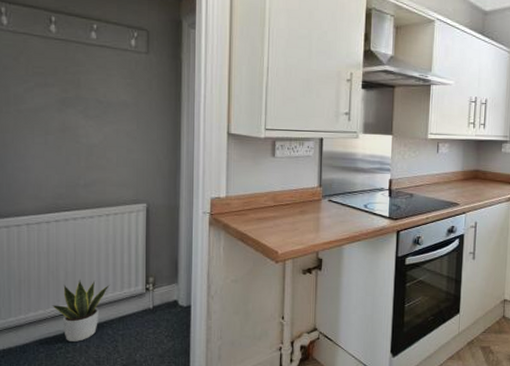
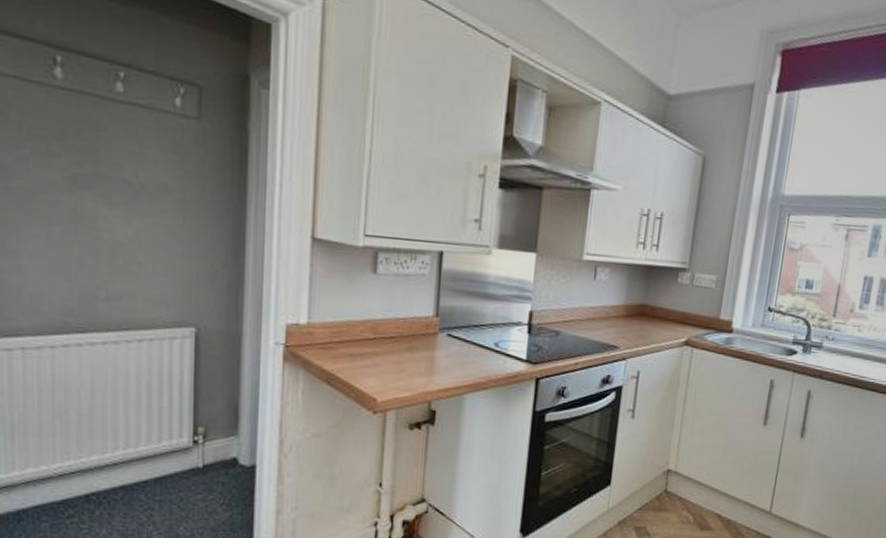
potted plant: present [52,279,110,342] -> none [59,425,142,509]

